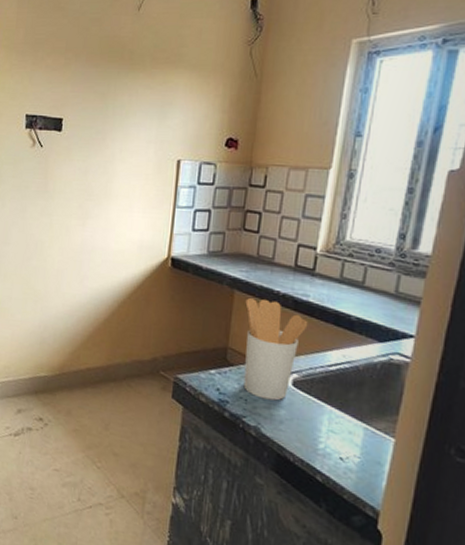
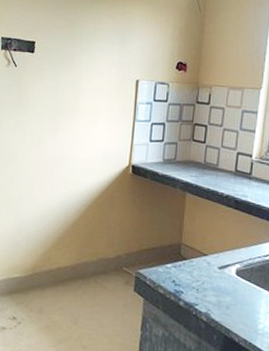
utensil holder: present [243,298,308,401] -> none [195,200,247,289]

